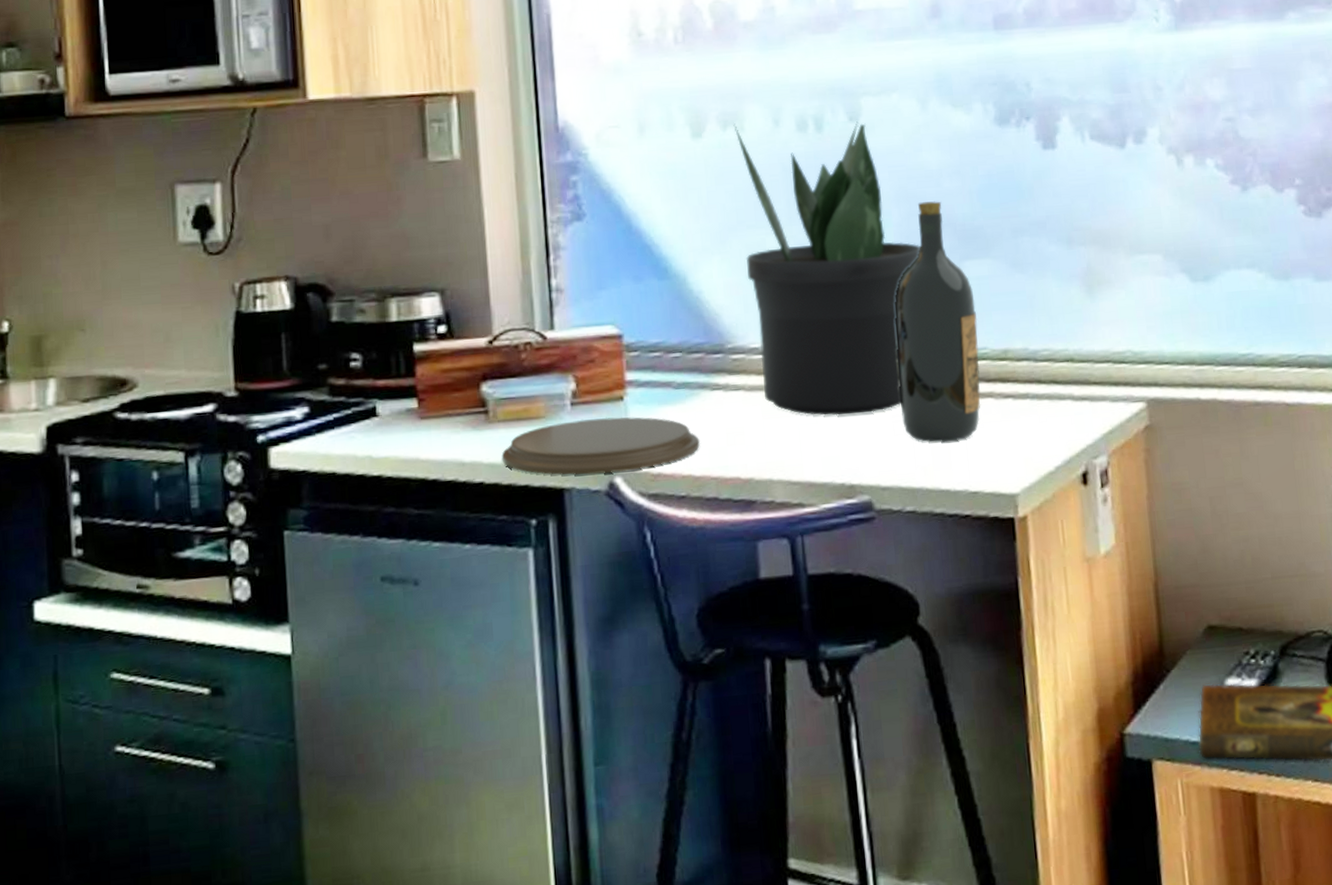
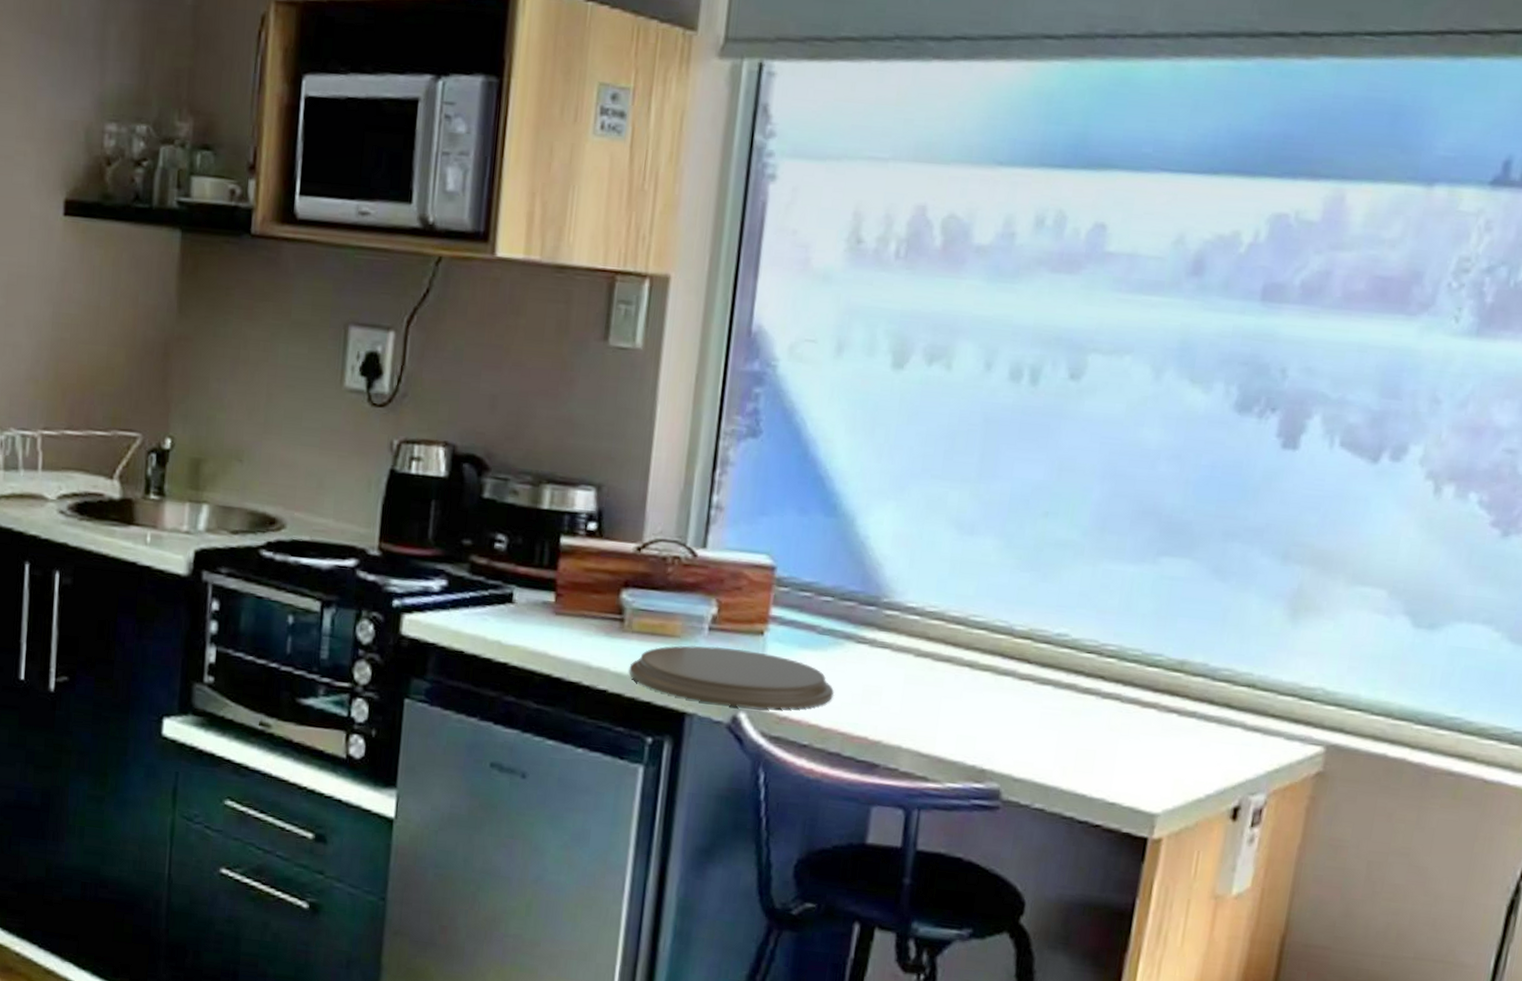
planter: present [733,121,921,416] -> none [911,359,1117,699]
wine bottle: present [895,201,981,443] -> none [1052,483,1163,747]

